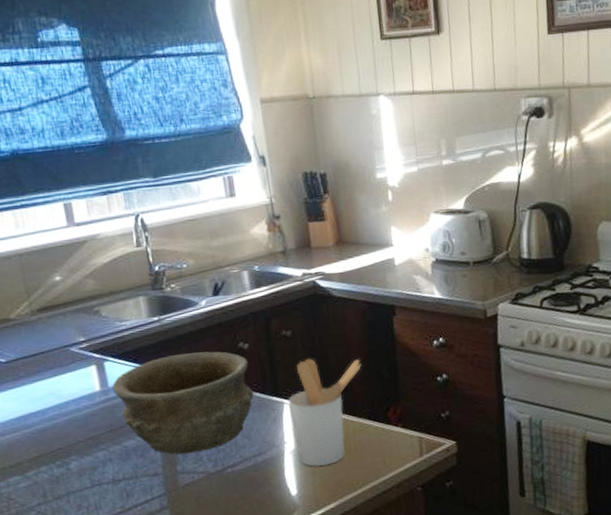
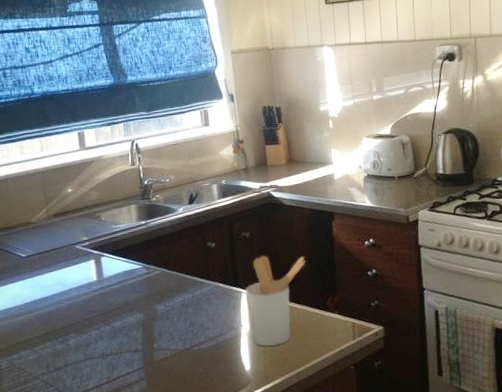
bowl: present [112,351,254,455] -> none [106,249,218,334]

